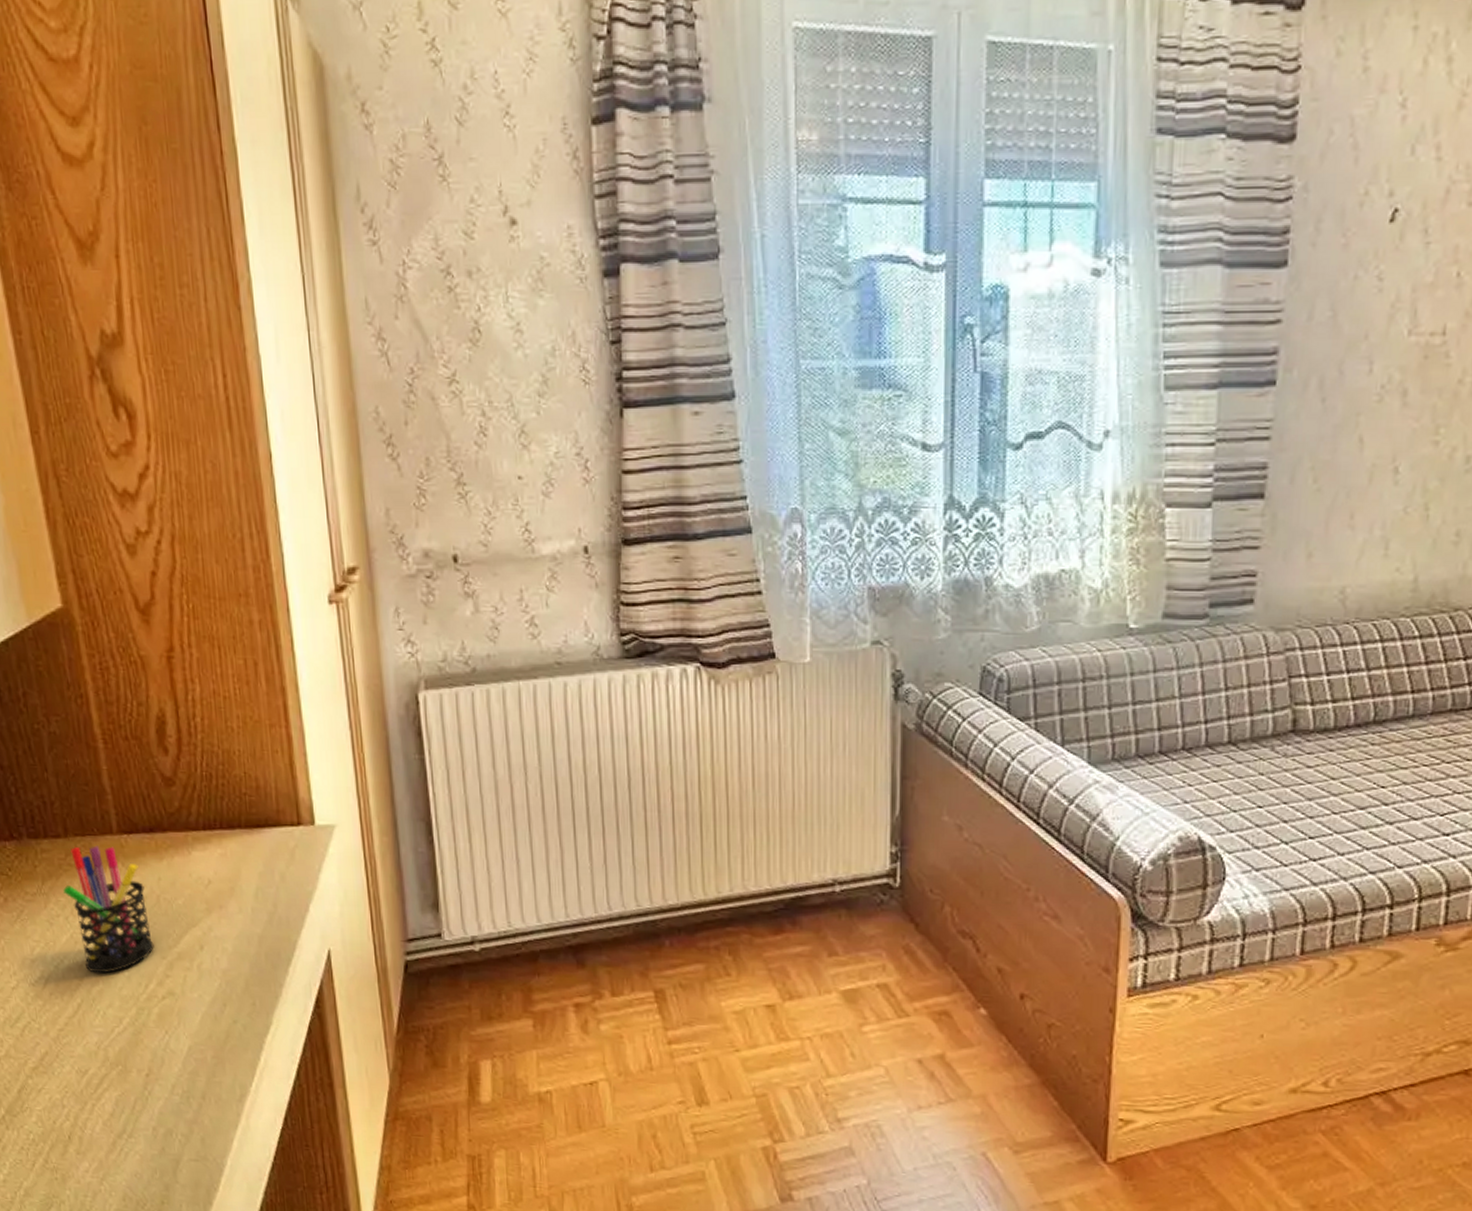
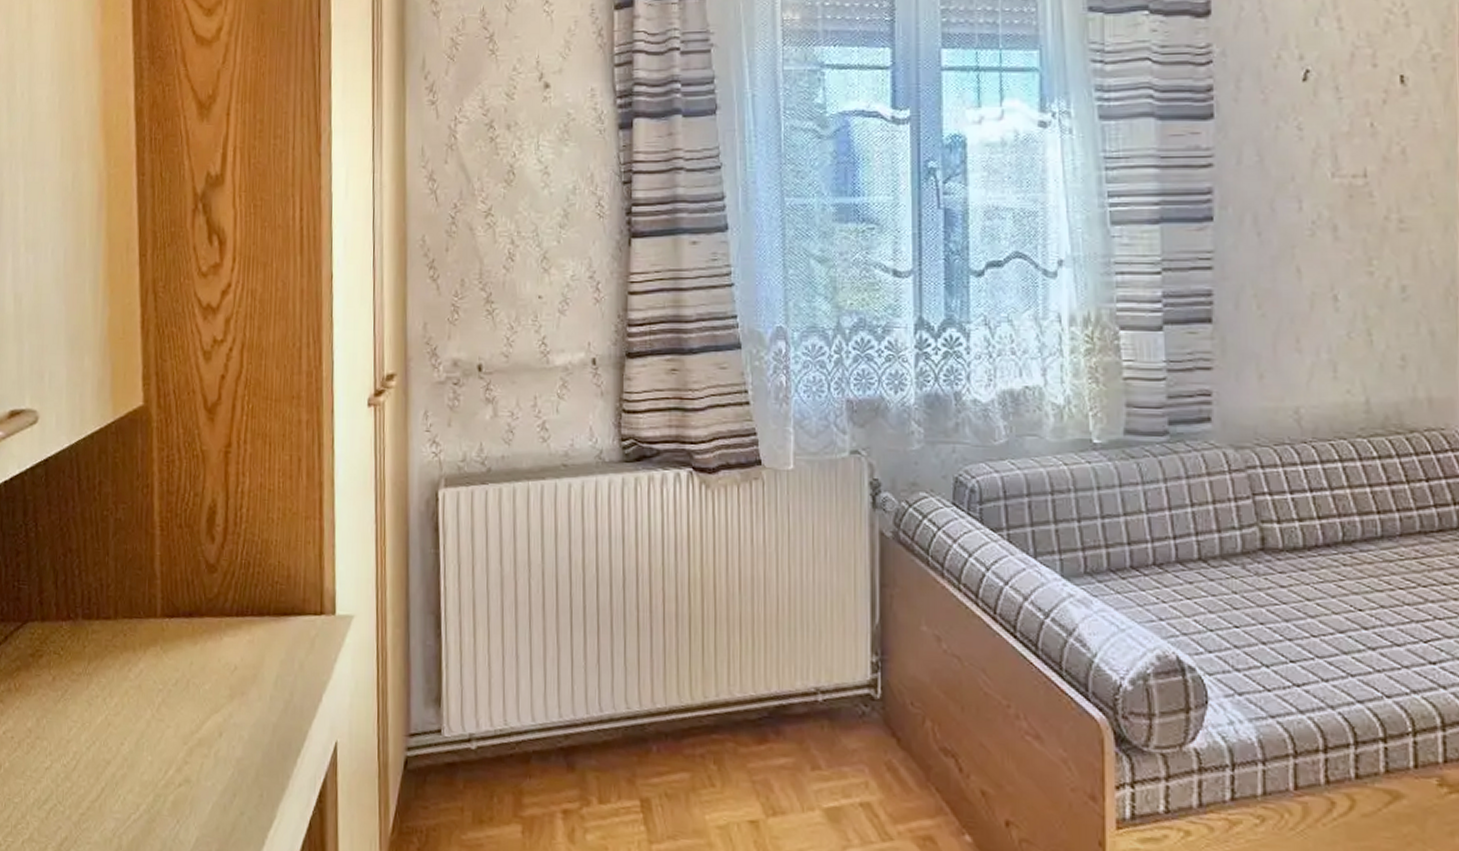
pen holder: present [63,846,154,974] -> none [105,628,178,757]

